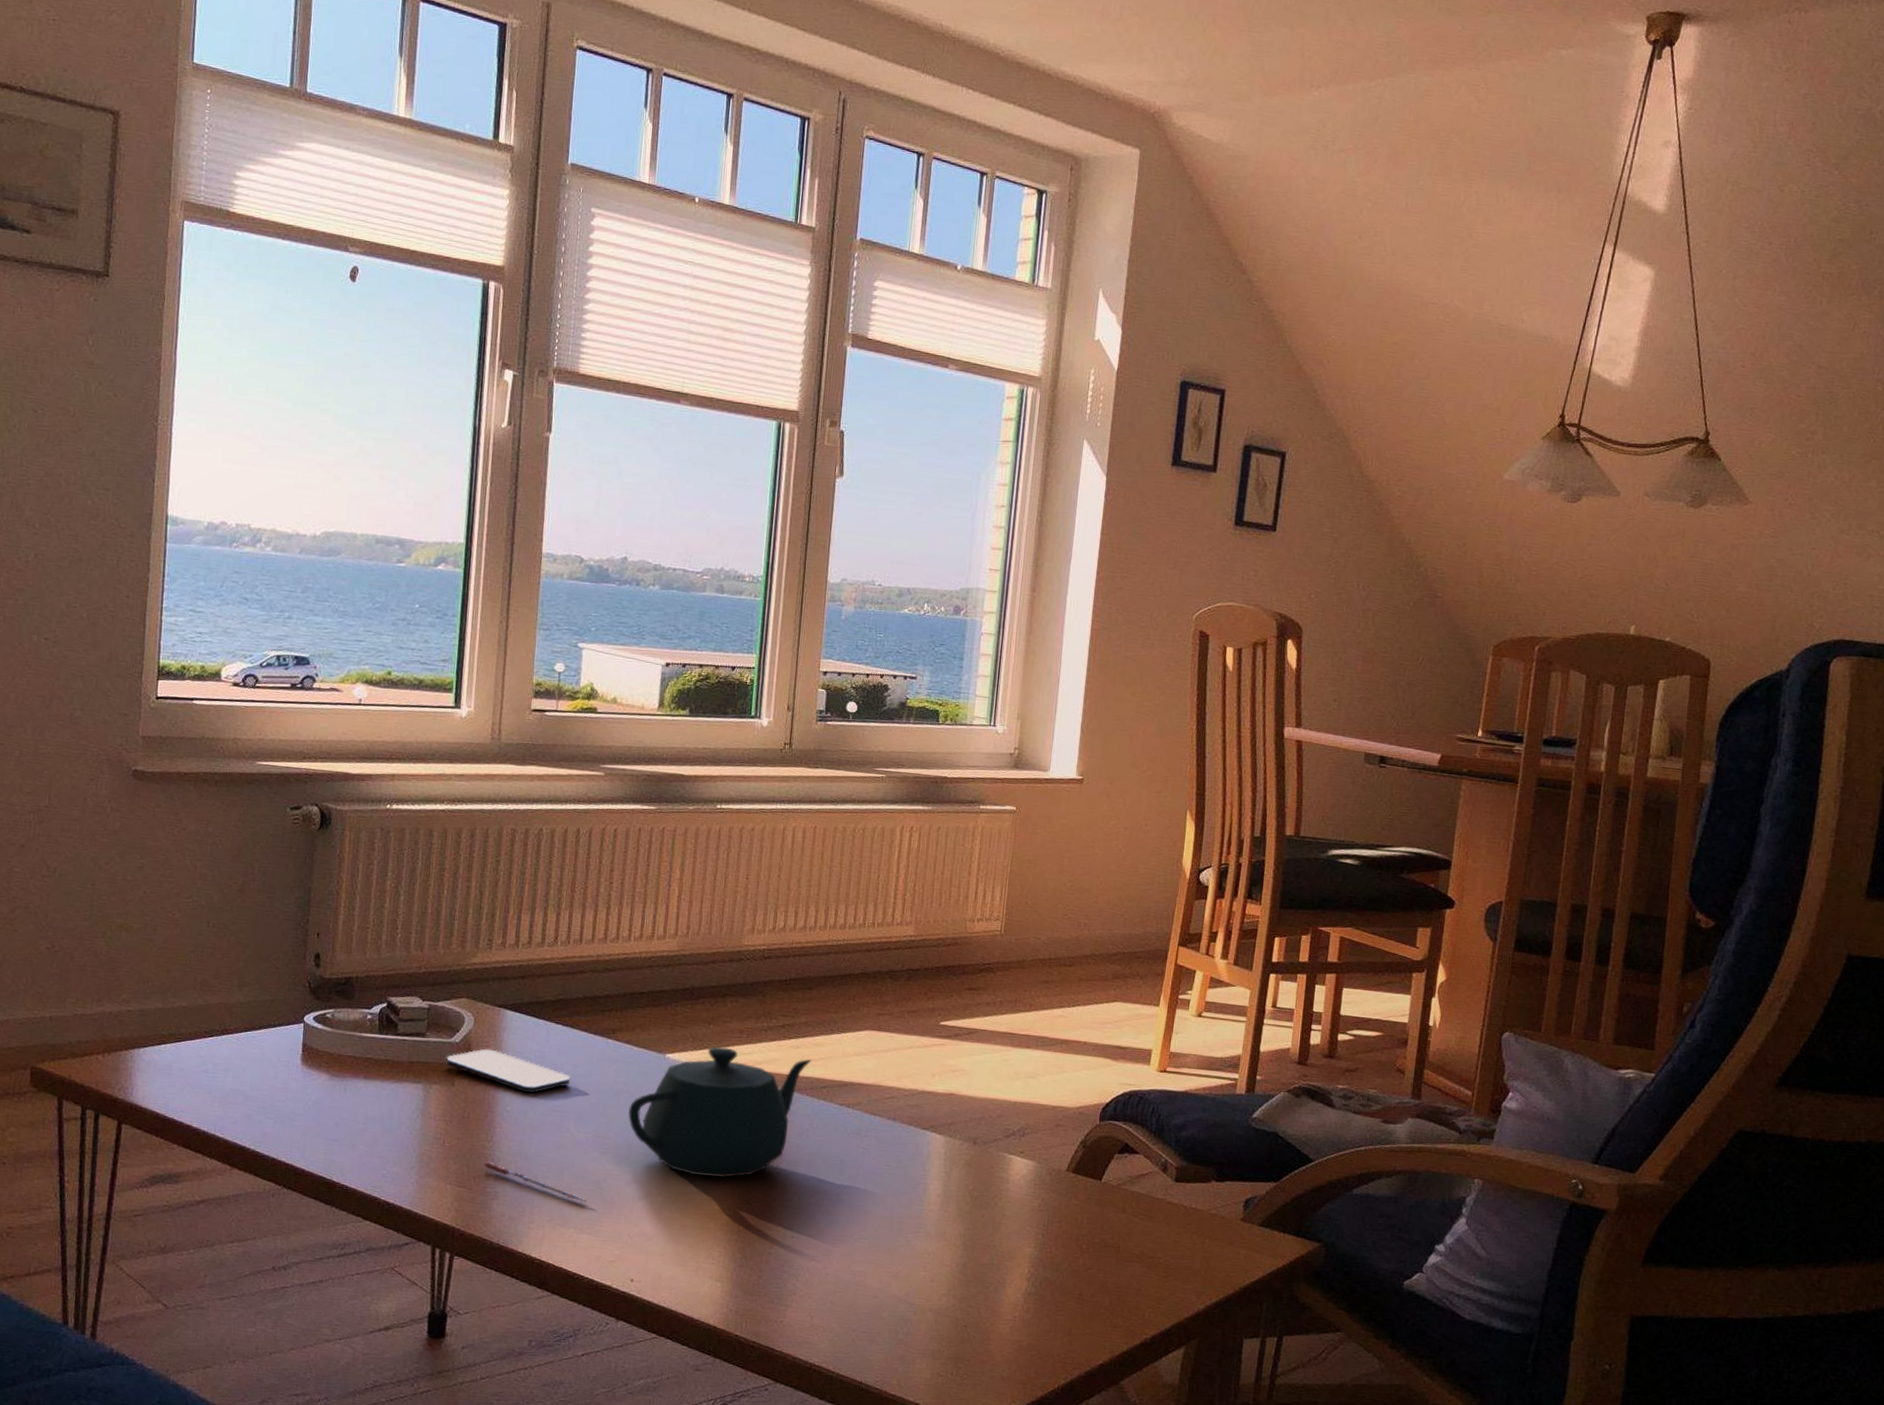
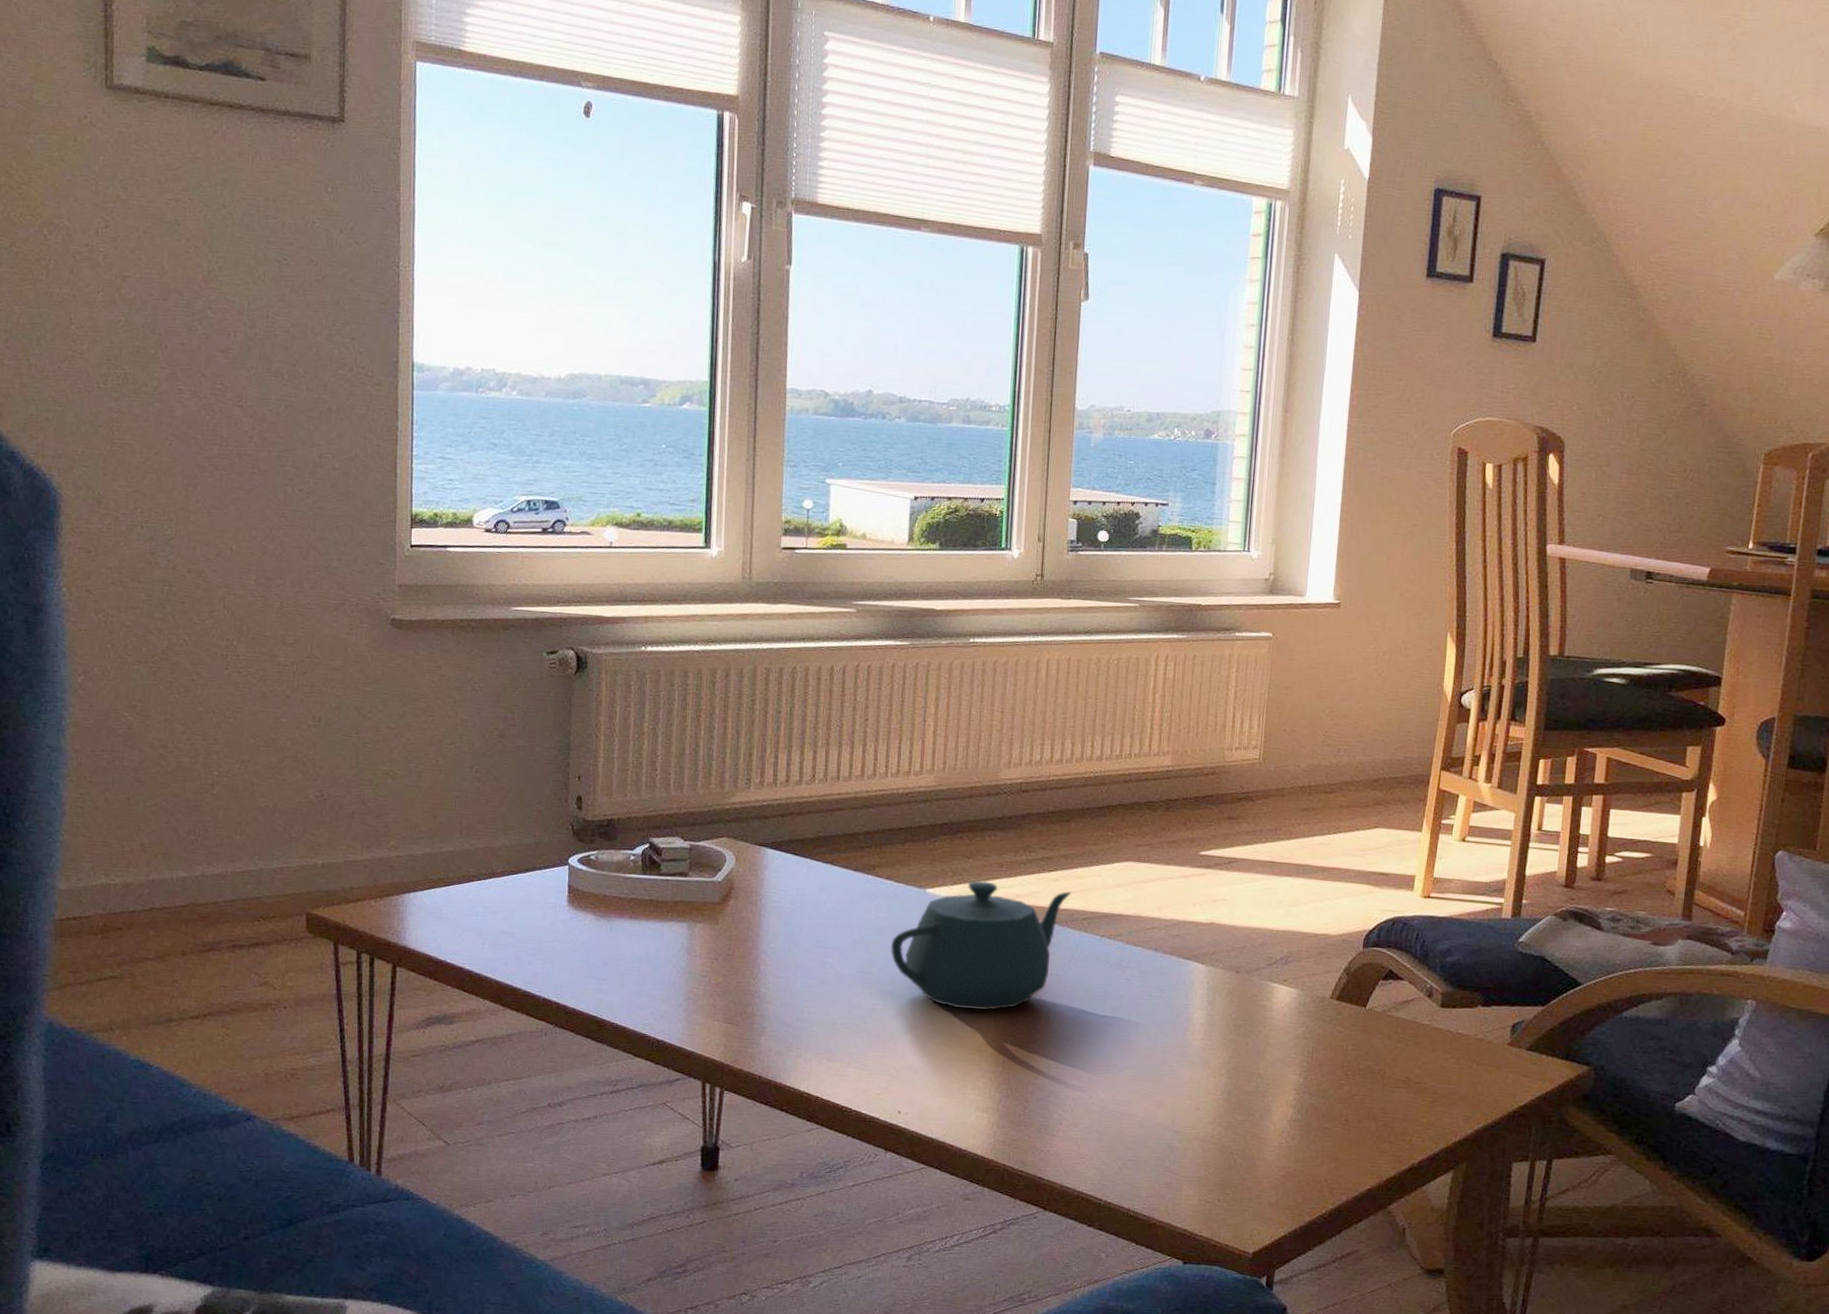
smartphone: present [446,1048,570,1094] -> none [709,887,832,931]
pen: present [484,1162,587,1203] -> none [750,999,853,1037]

